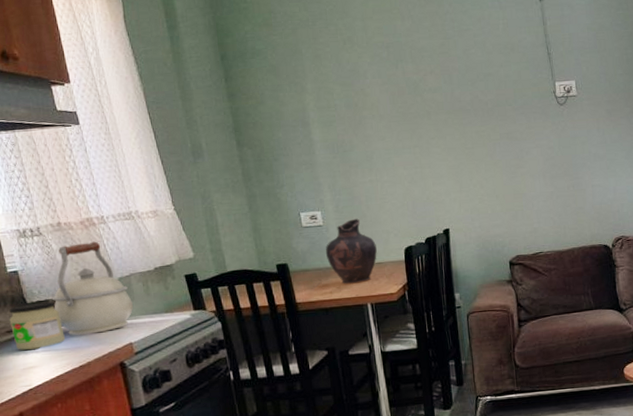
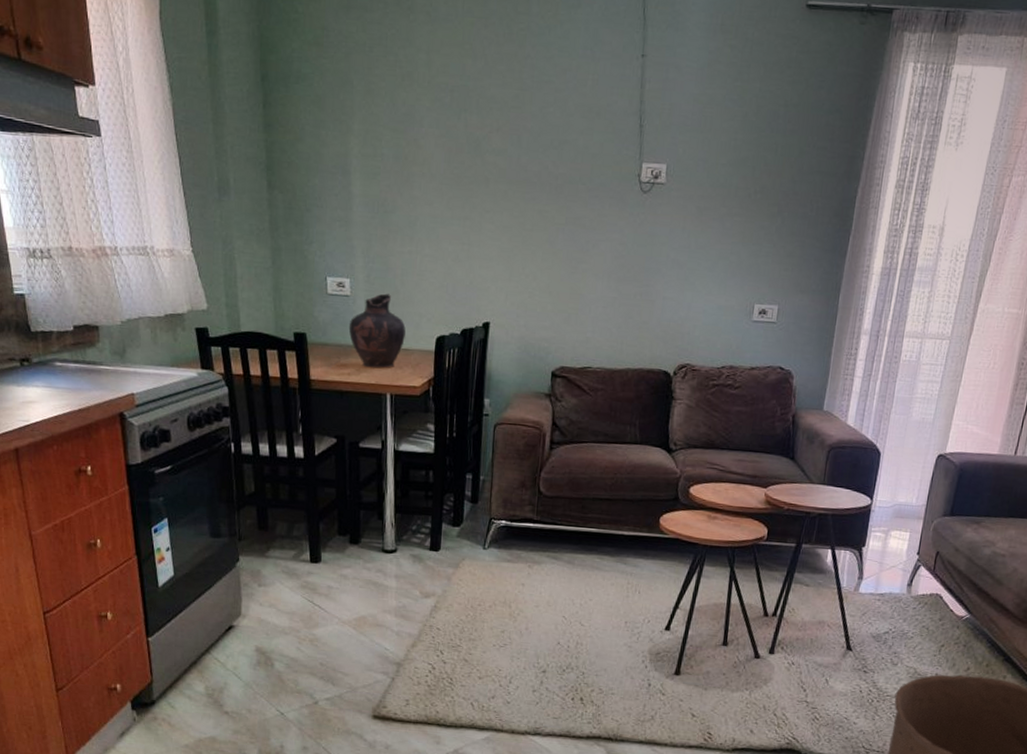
jar: present [9,301,66,350] -> none [12,332,67,383]
kettle: present [52,241,134,336] -> none [56,274,139,377]

